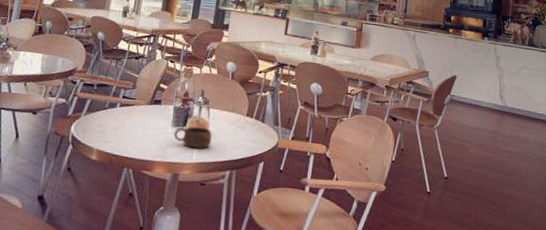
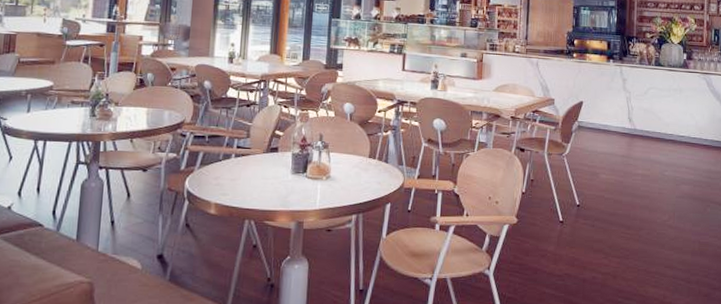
cup: present [173,126,212,149] -> none [294,172,335,195]

